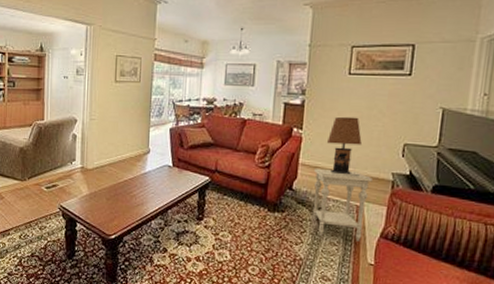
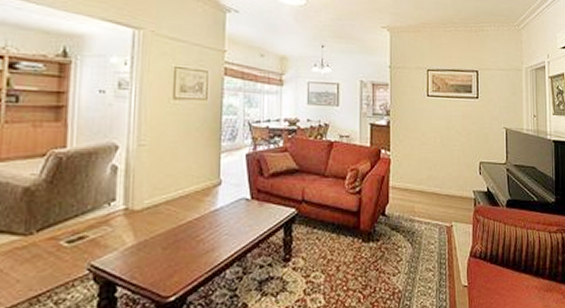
side table: present [311,168,373,242] -> none [405,190,457,264]
table lamp: present [327,116,362,177] -> none [414,137,446,197]

